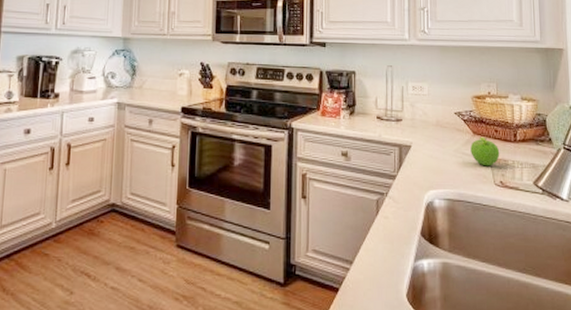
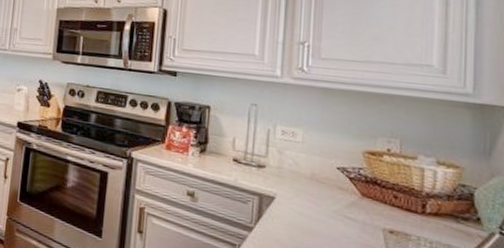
fruit: present [470,136,500,167] -> none [356,200,399,239]

